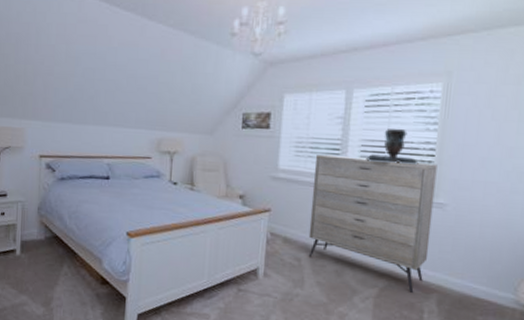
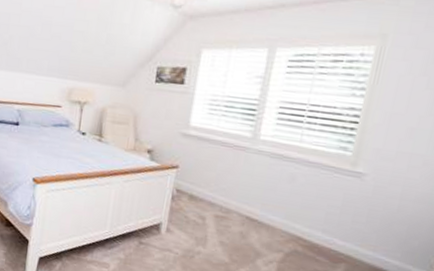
dresser: present [308,154,438,294] -> none [213,113,360,262]
decorative urn: present [366,129,419,165] -> none [283,92,340,131]

